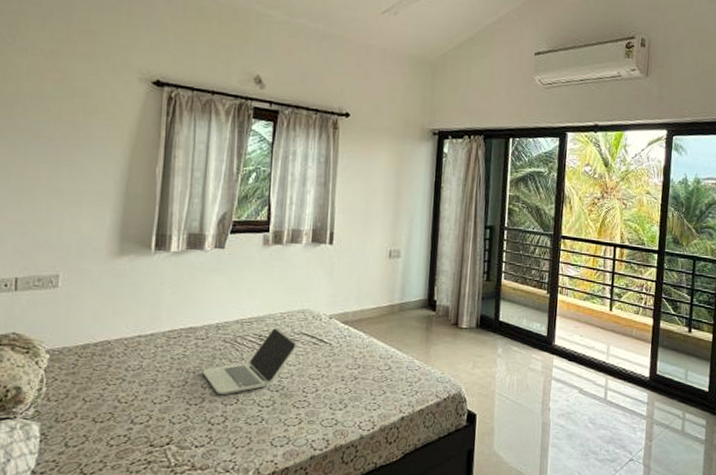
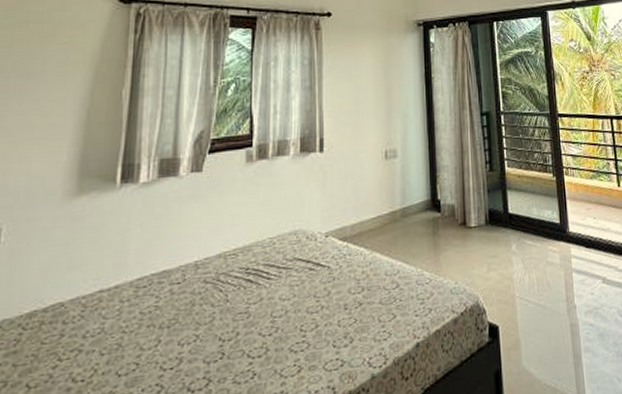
laptop: present [202,328,297,396] -> none [179,257,290,352]

